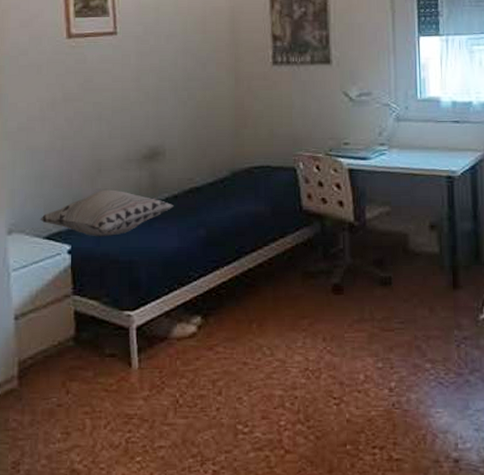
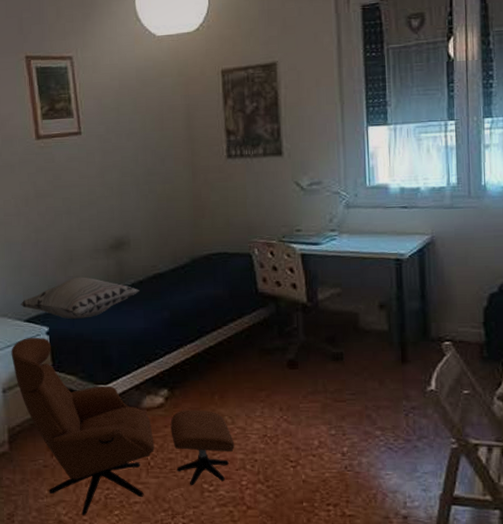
armchair: none [26,257,273,463] -> present [11,338,235,516]

